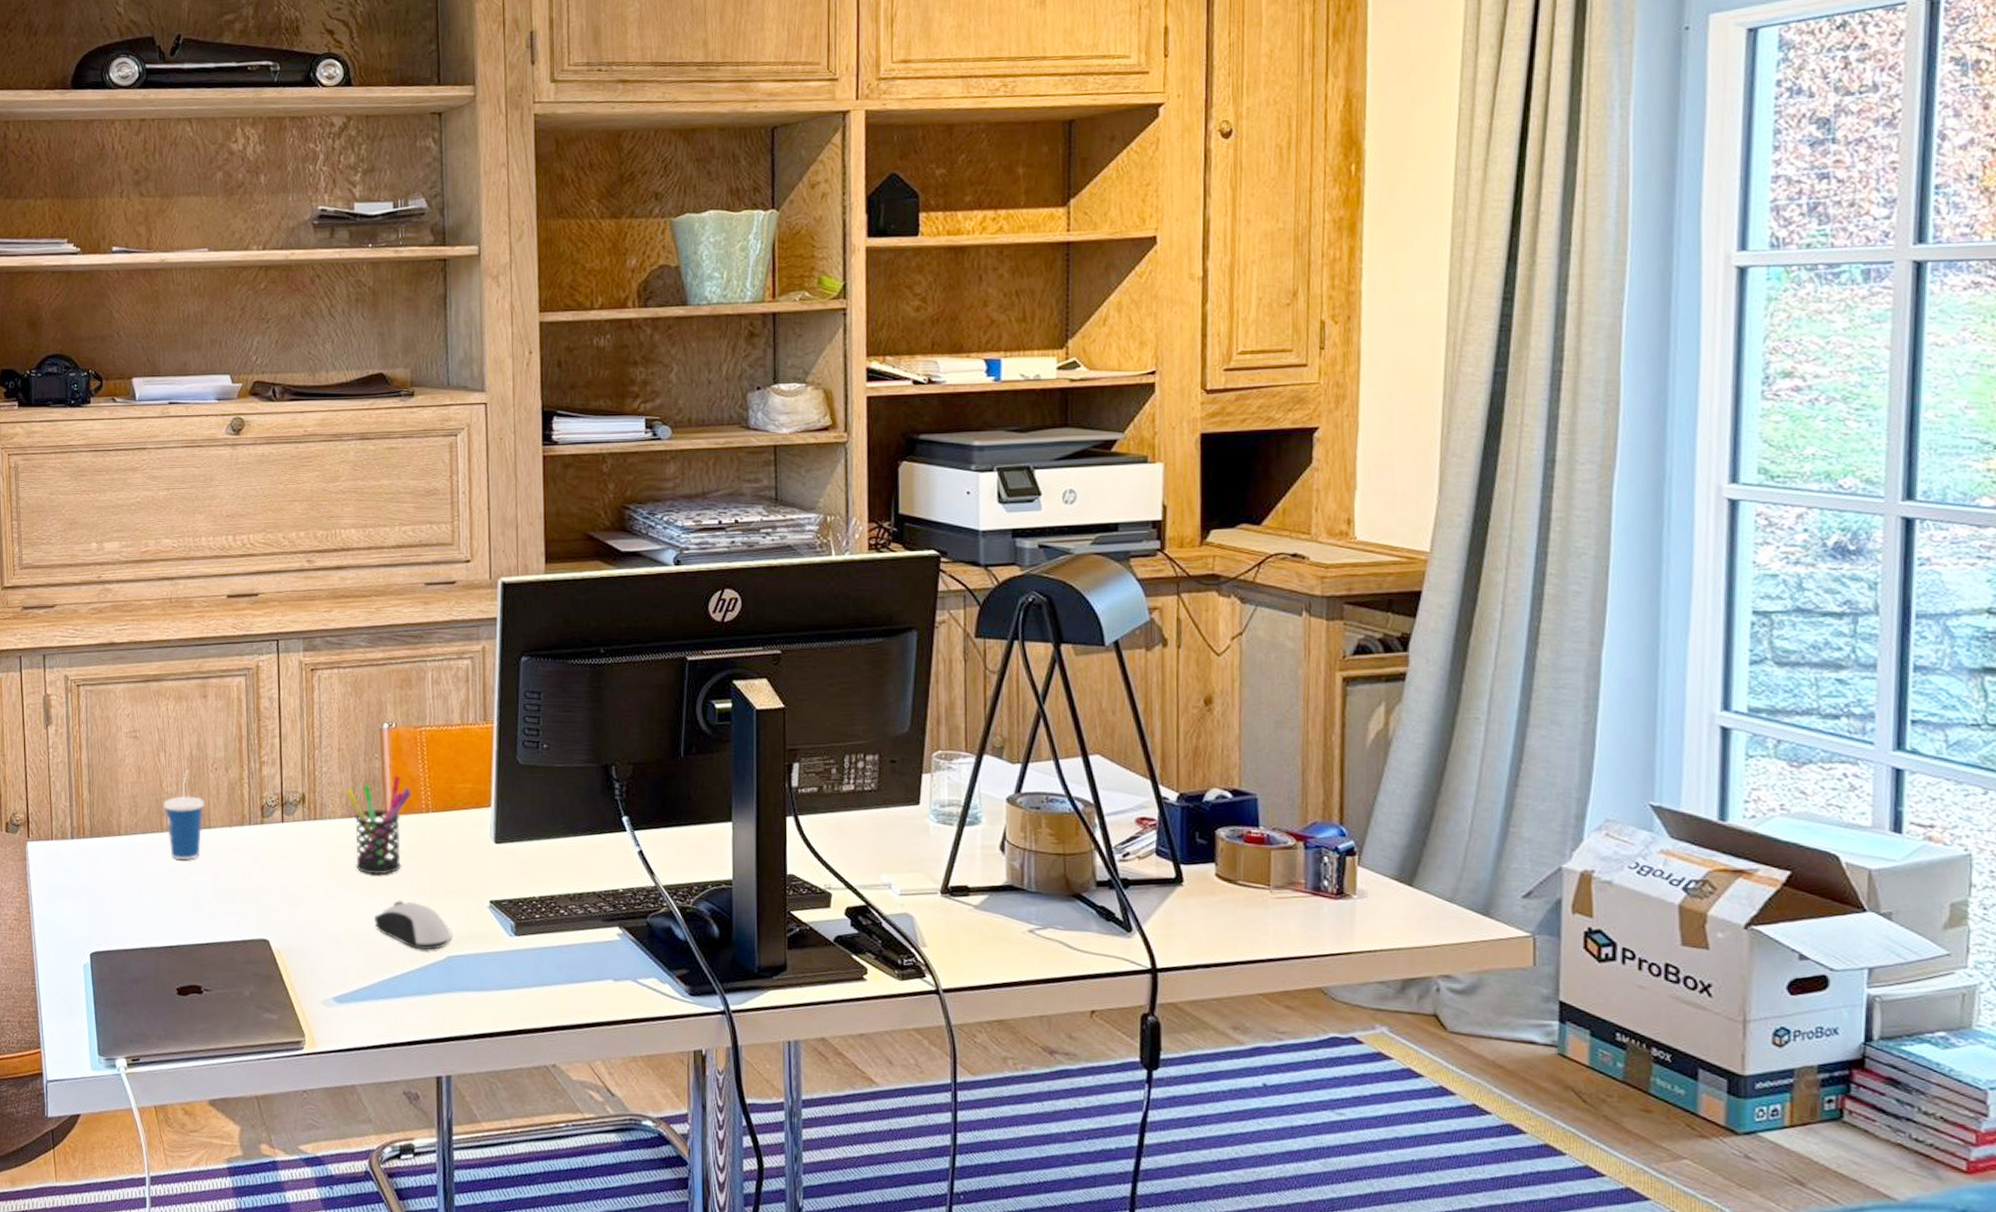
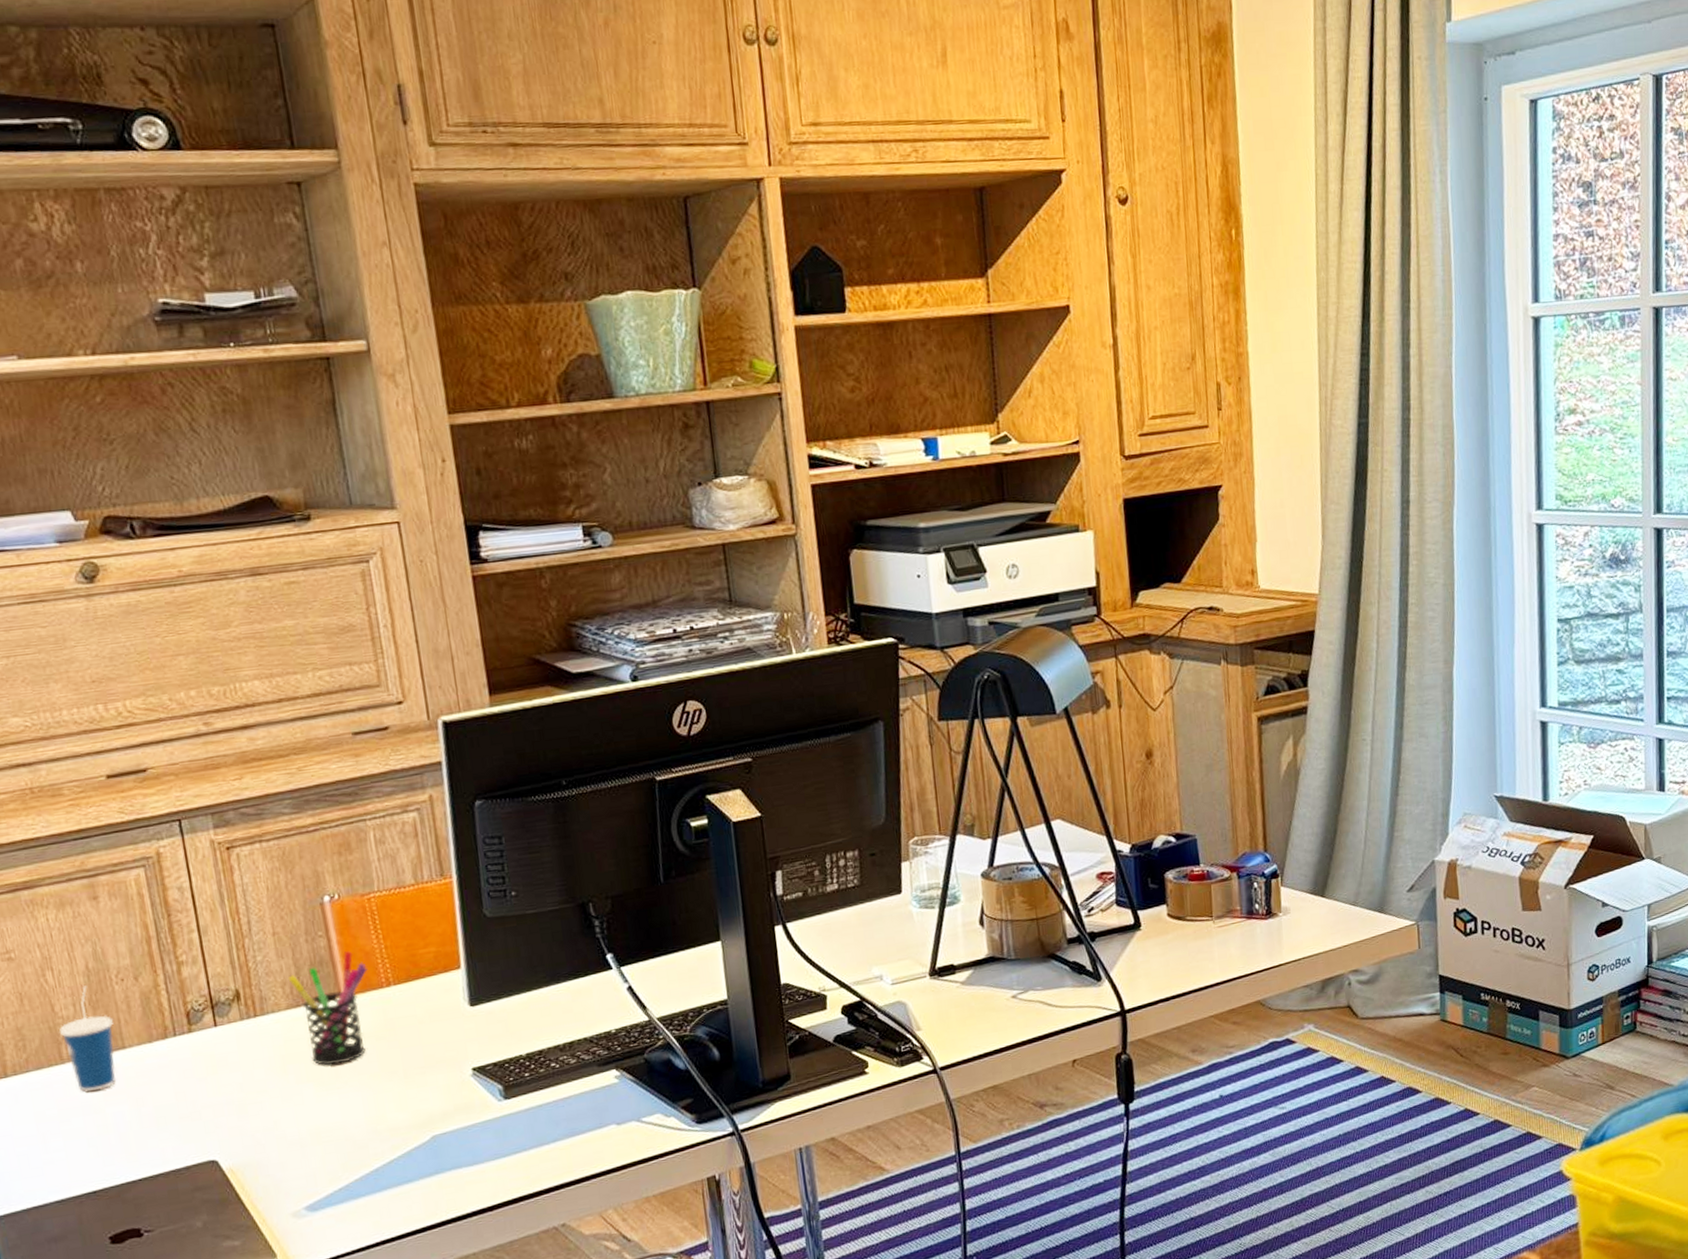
computer mouse: present [373,900,452,950] -> none [341,1085,435,1136]

